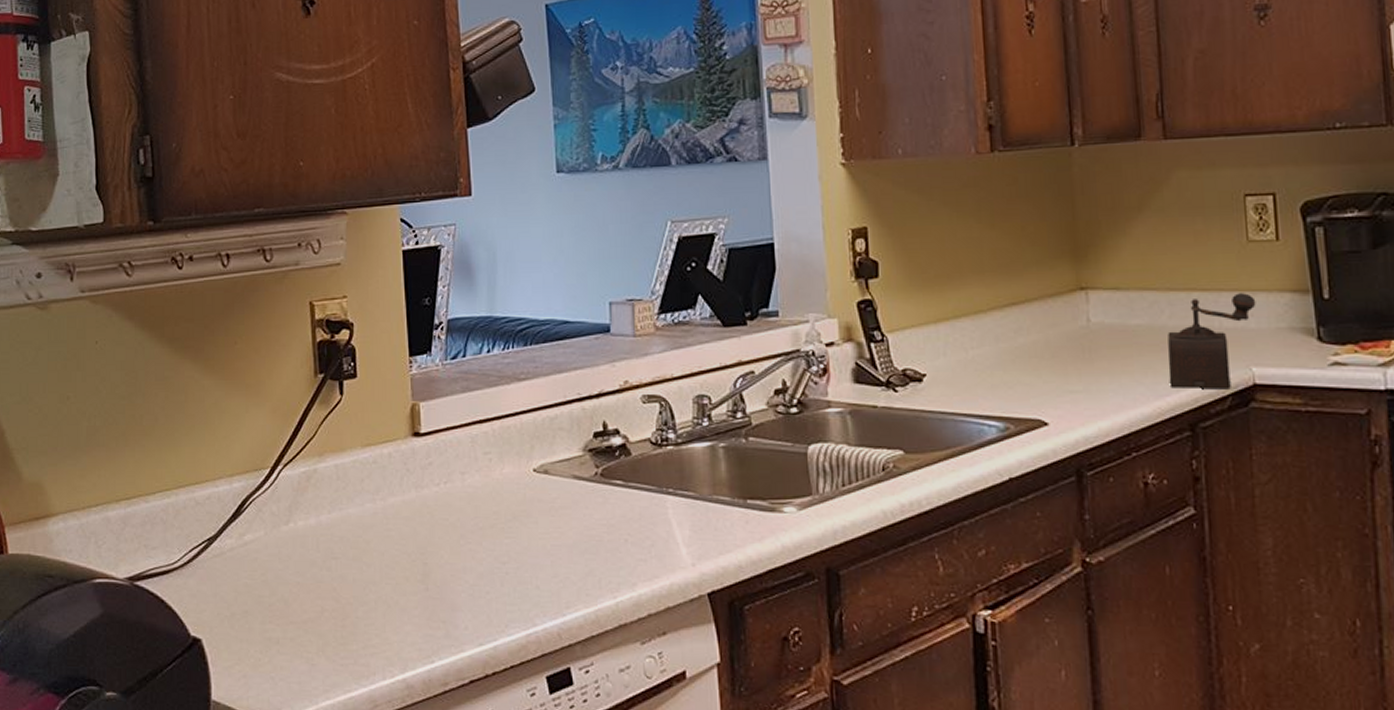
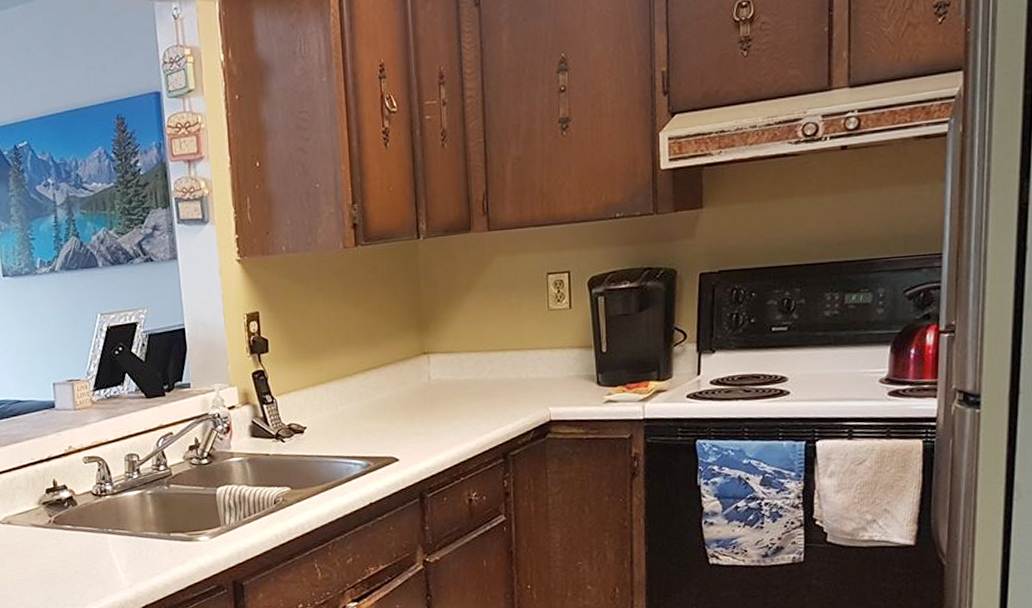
coffee grinder: present [1167,293,1256,390] -> none [488,351,554,427]

